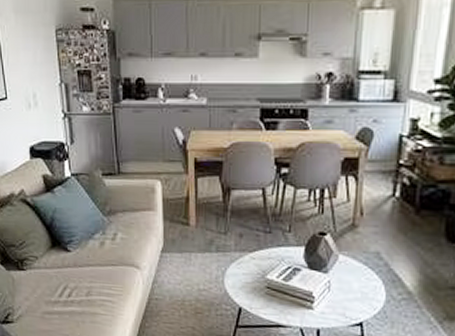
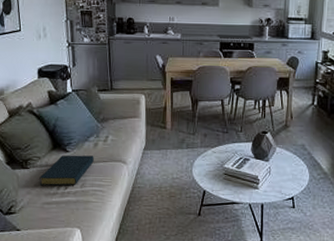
hardback book: none [38,255,101,293] -> present [39,155,94,186]

